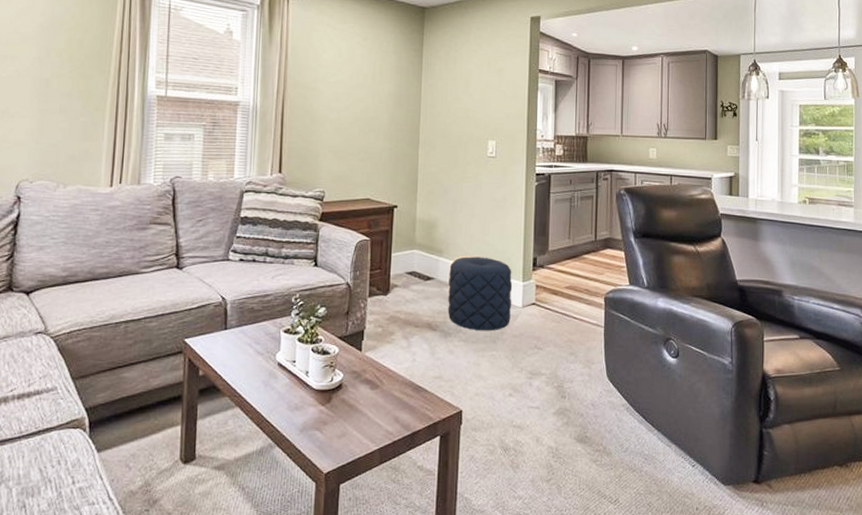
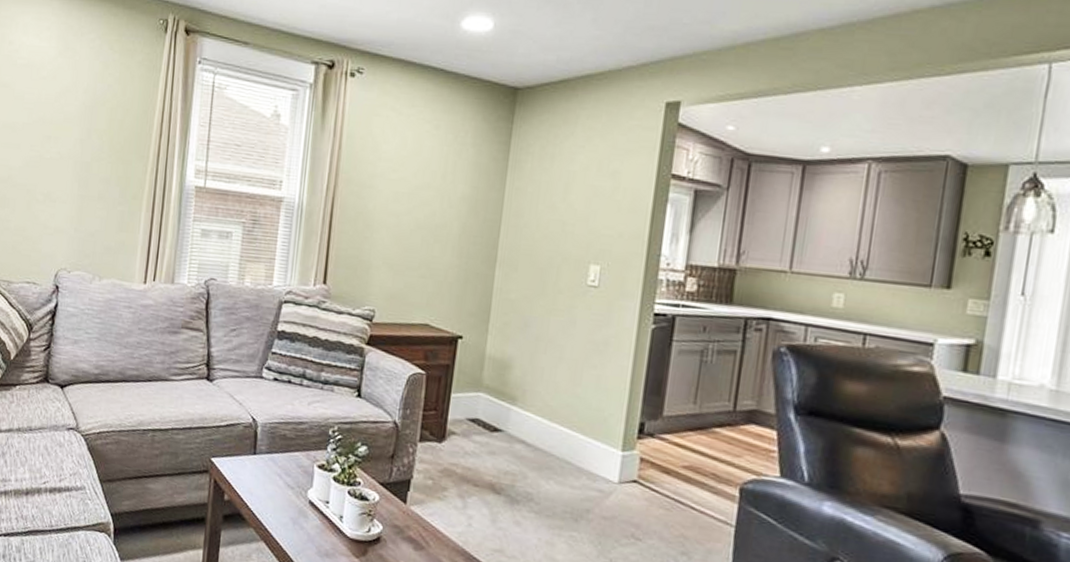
pouf: present [448,256,513,330] -> none [517,409,609,507]

